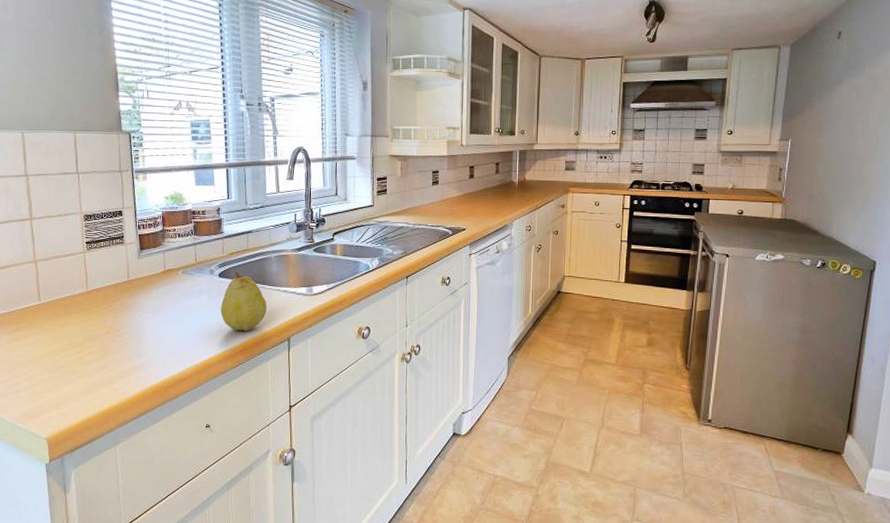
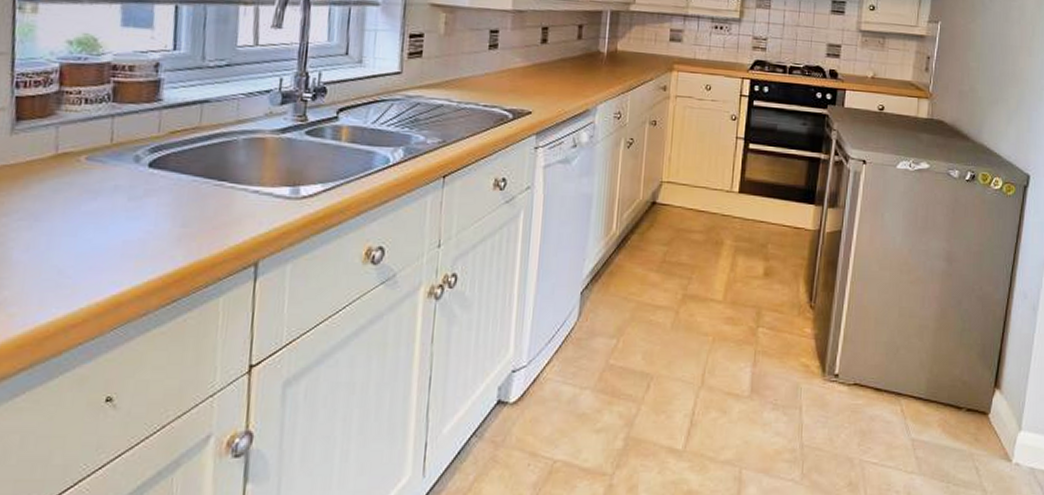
fruit: present [221,272,267,331] -> none [147,161,225,251]

